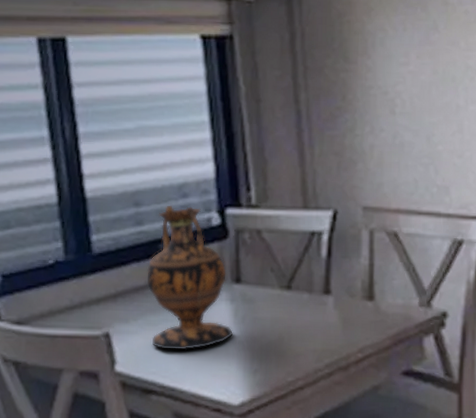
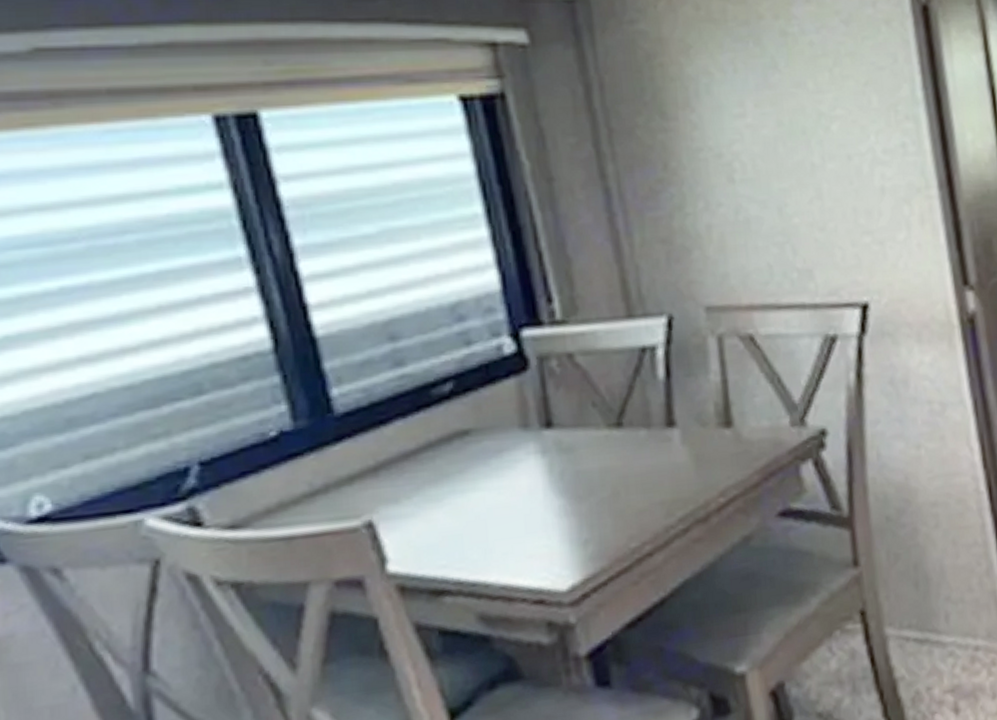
vase: present [147,205,233,351] -> none [418,332,550,533]

